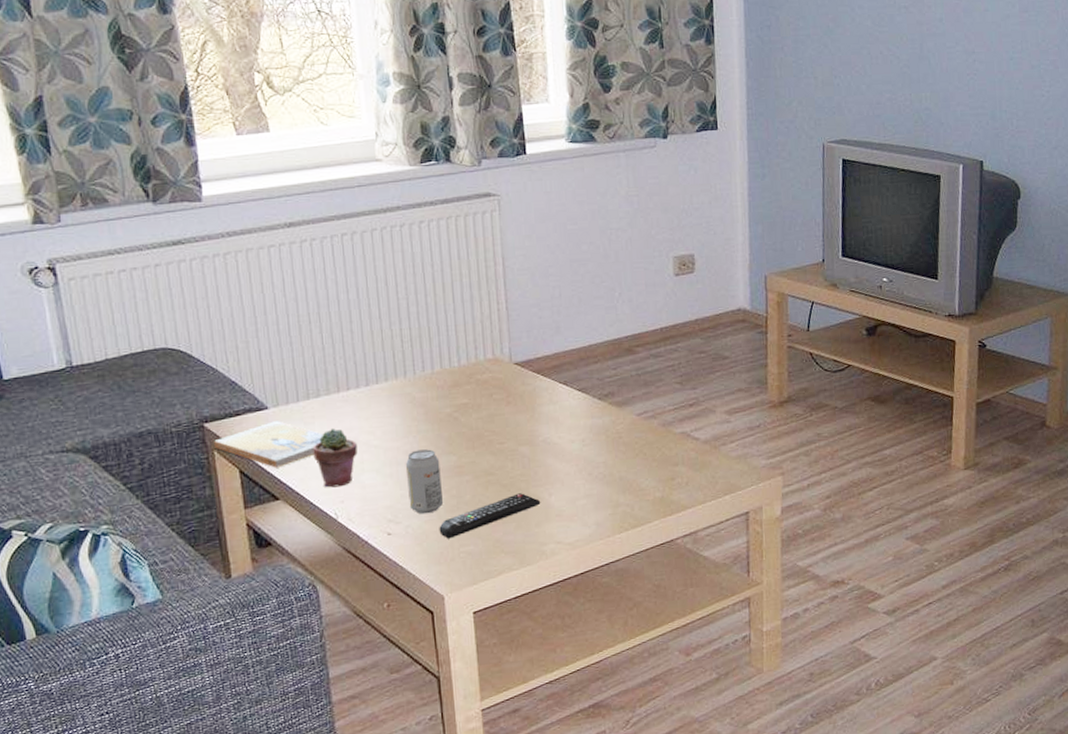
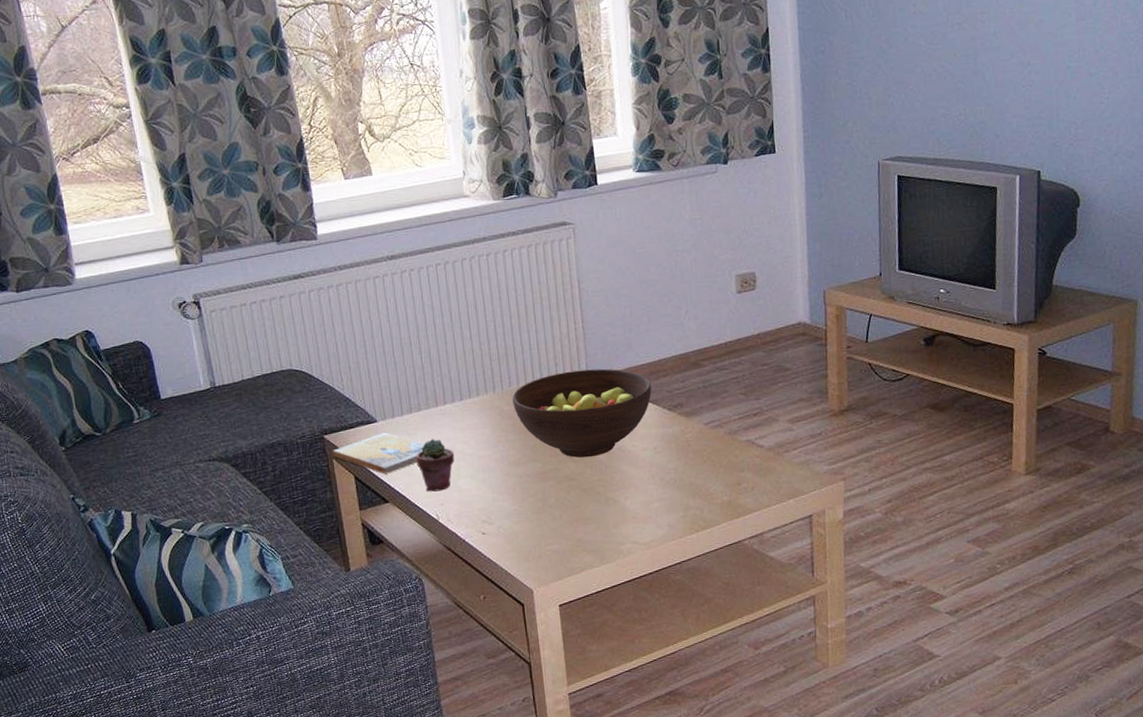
beverage can: present [405,449,443,514] -> none [496,457,530,516]
fruit bowl: none [425,353,581,451] -> present [512,368,652,458]
remote control: present [439,493,541,539] -> none [527,497,618,538]

